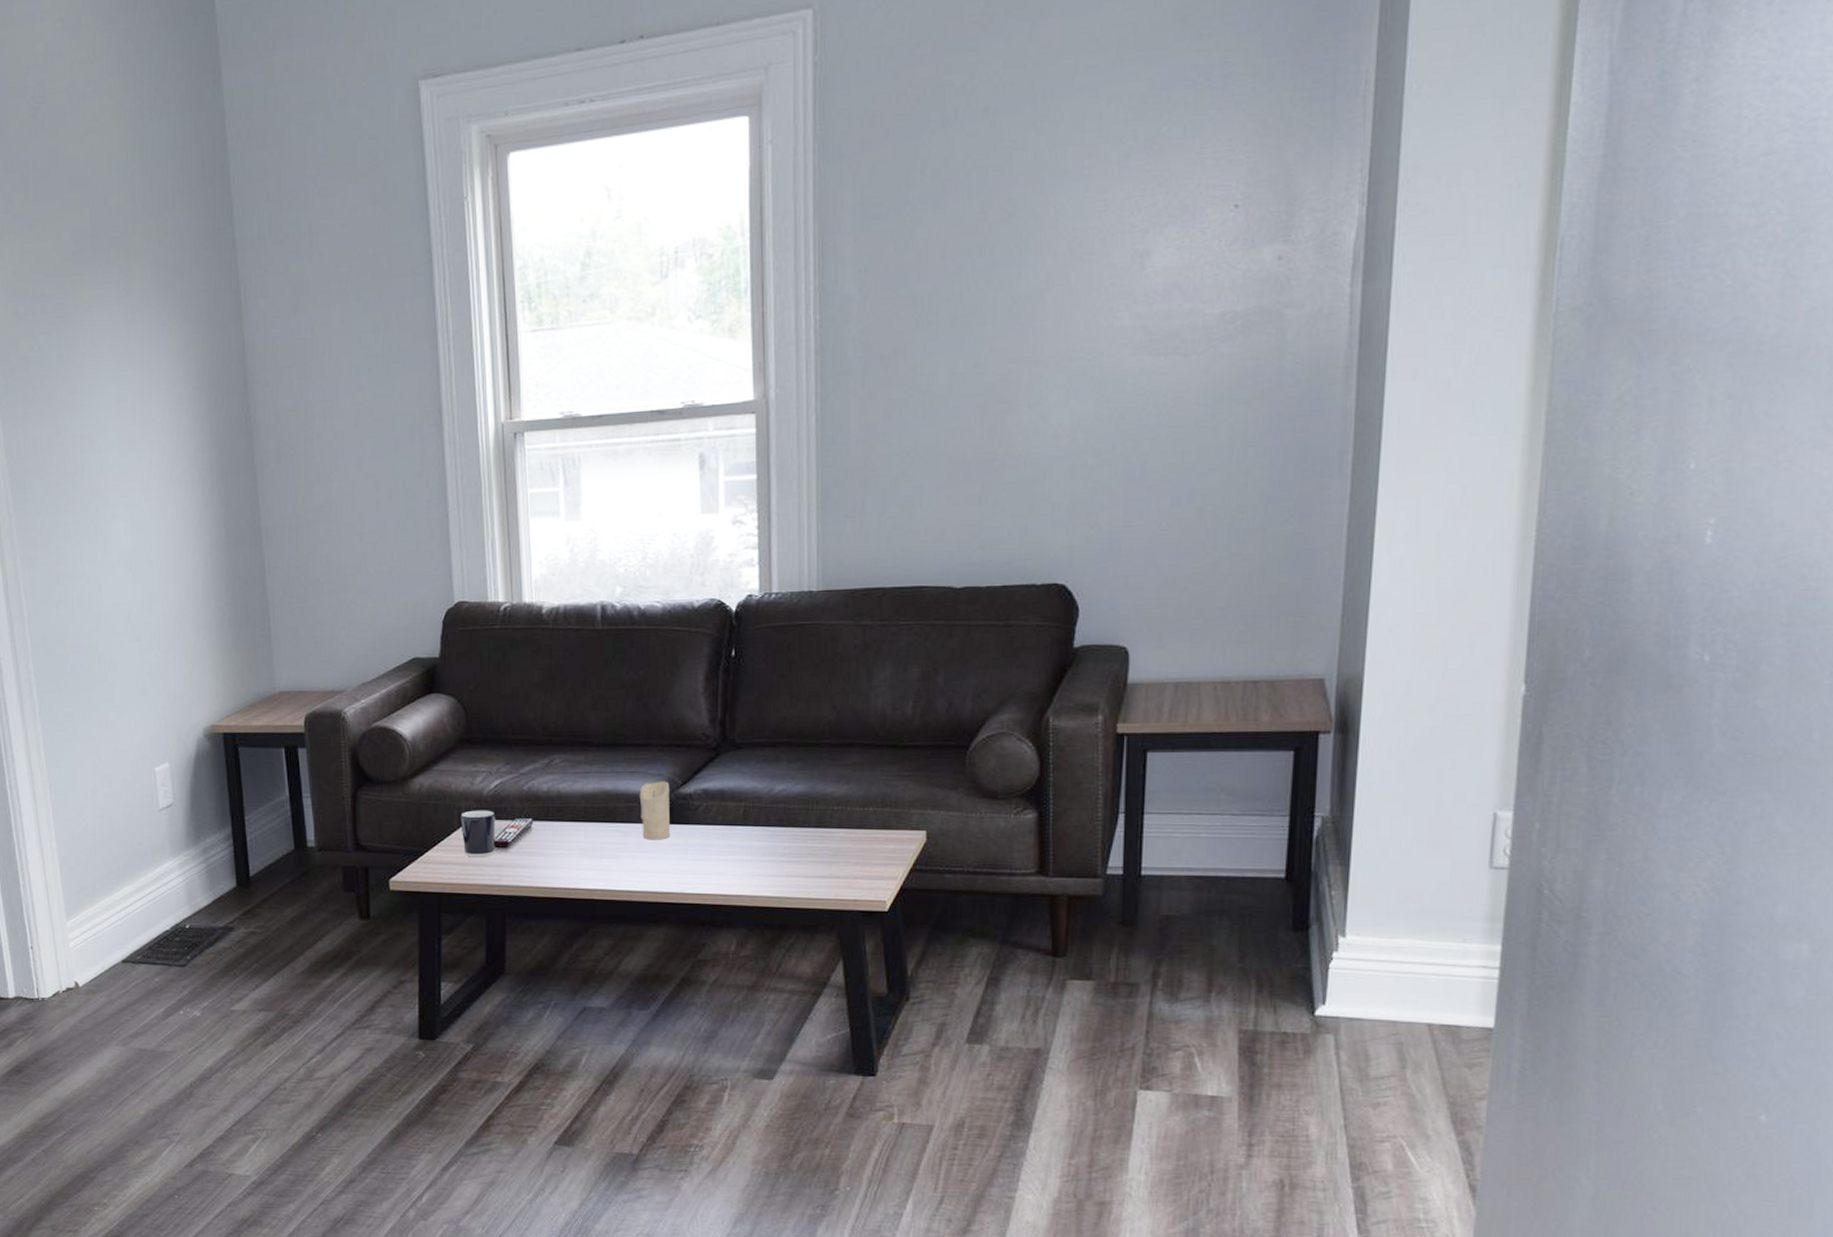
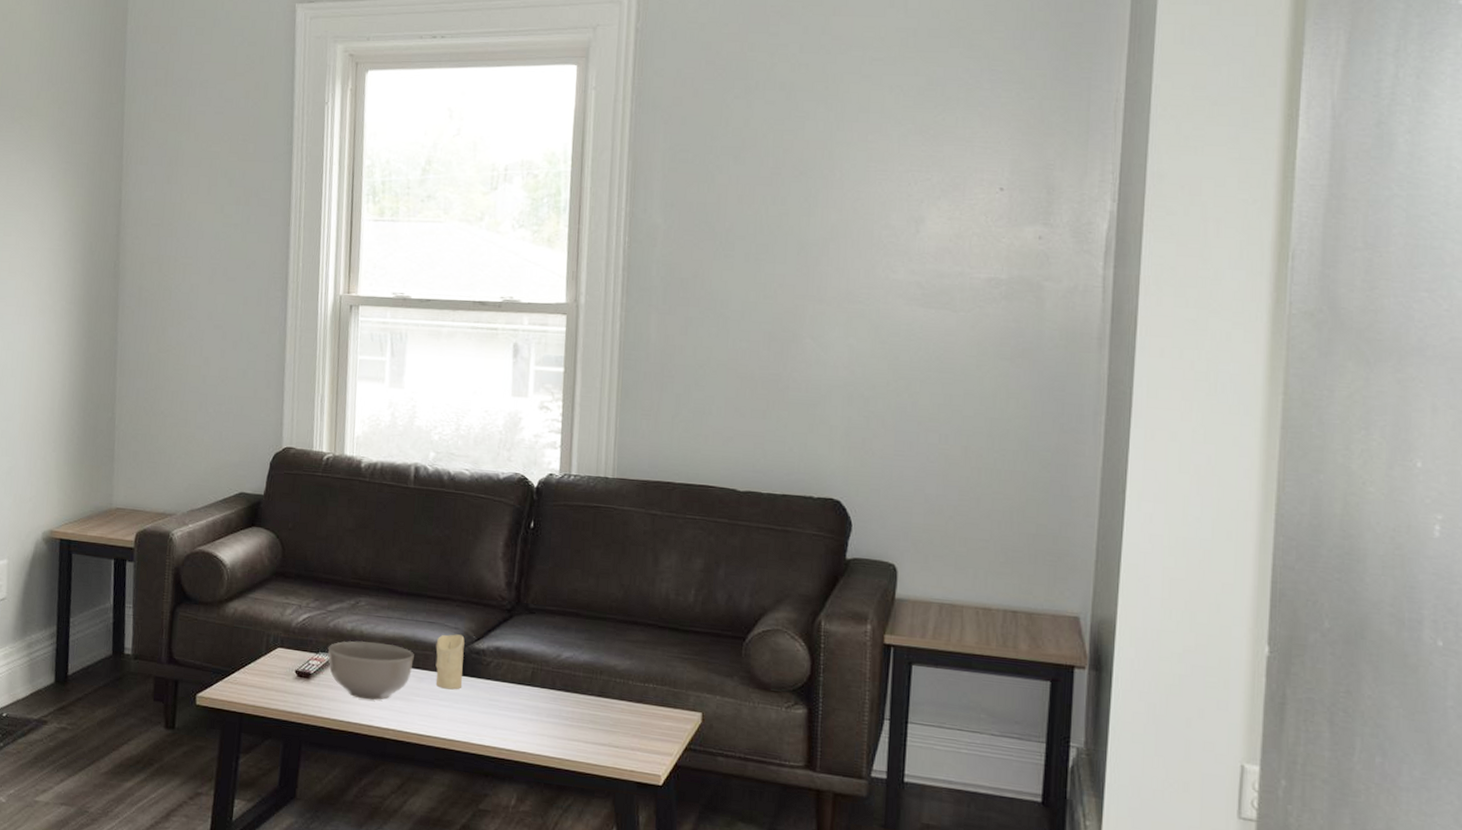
mug: present [460,810,496,858] -> none [268,639,302,685]
bowl: none [524,800,617,861] -> present [327,640,414,700]

